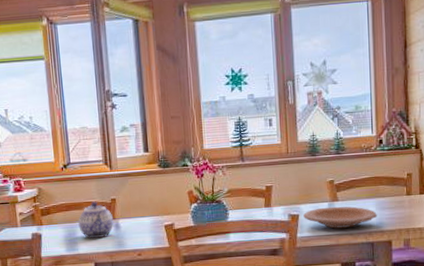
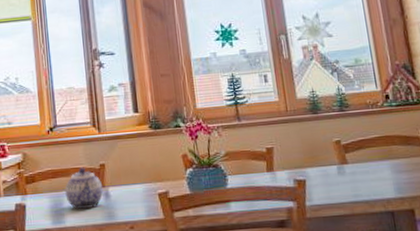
plate: present [303,206,377,229] -> none [310,169,394,196]

